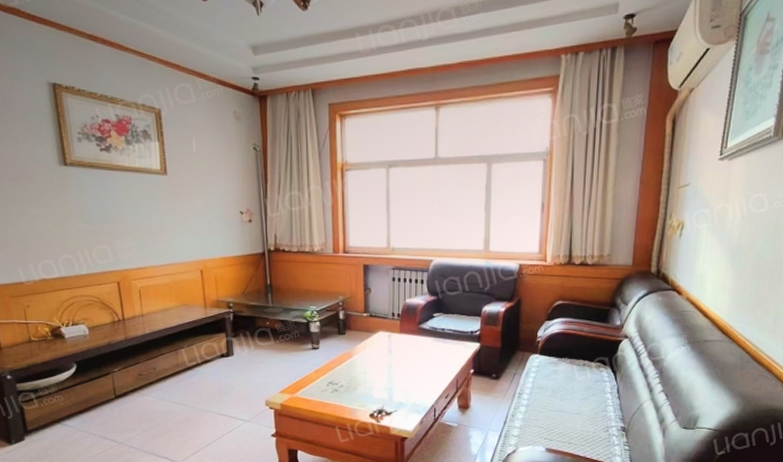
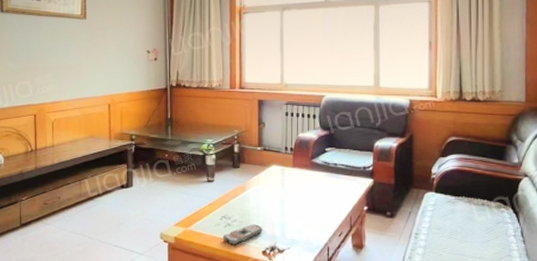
remote control: none [330,389,371,409] -> present [222,224,263,245]

